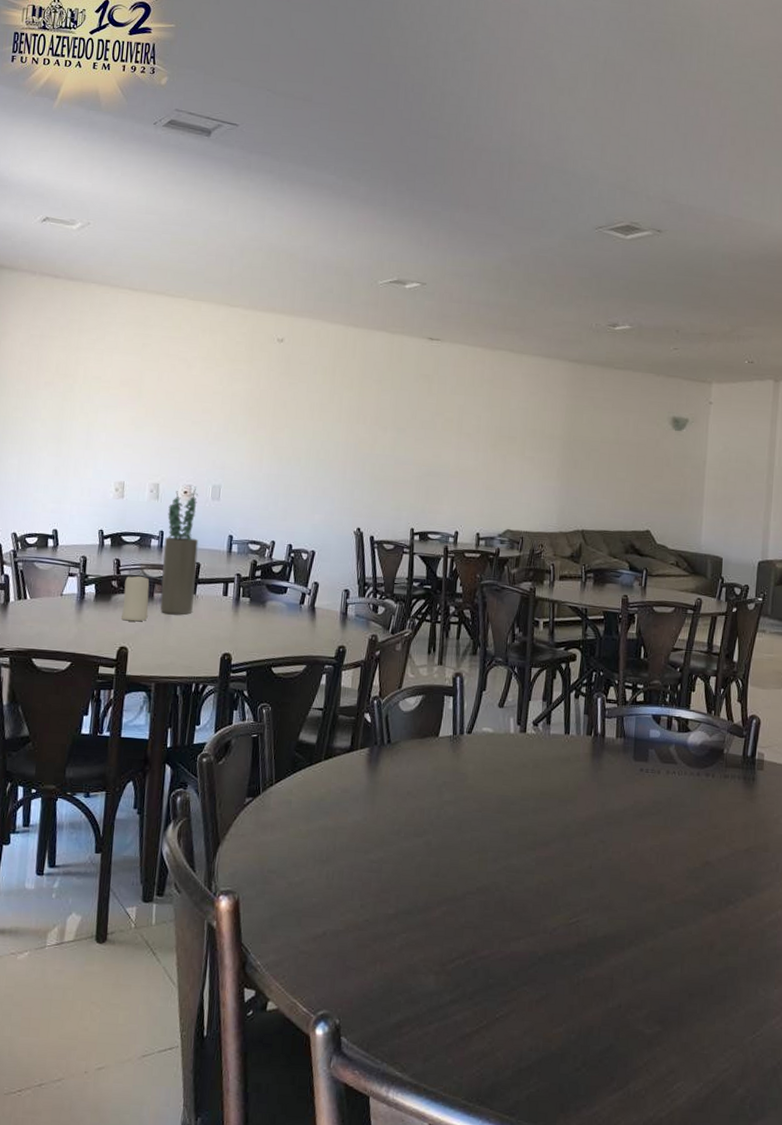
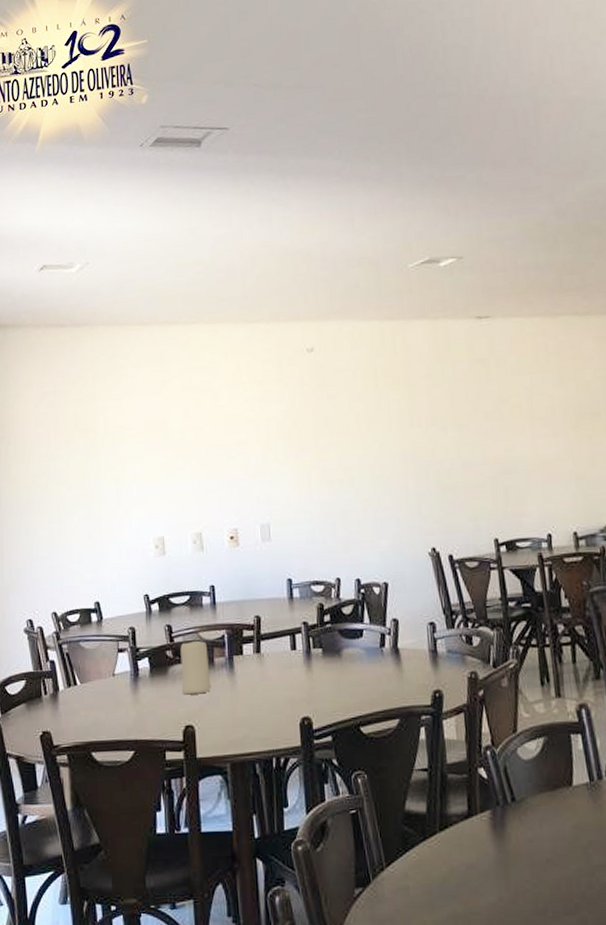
vase: present [159,486,199,615] -> none [216,529,260,681]

